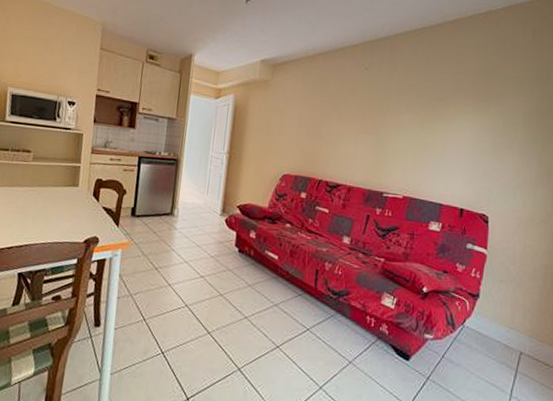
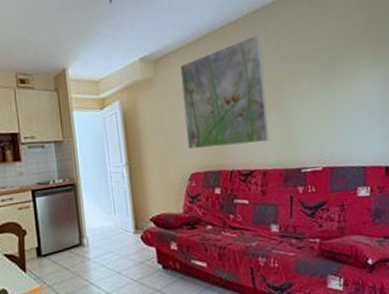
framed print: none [286,61,376,162] -> present [180,34,270,150]

